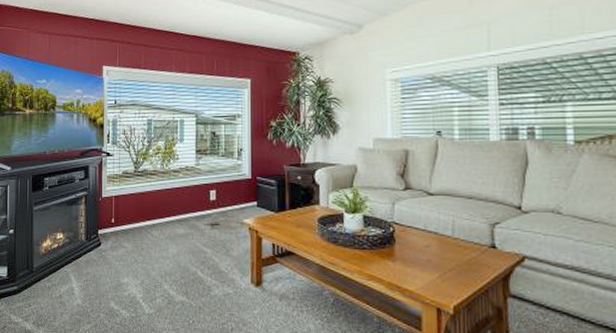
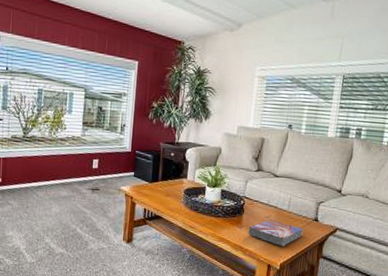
textbook: none [404,249,478,283] -> present [248,219,303,246]

